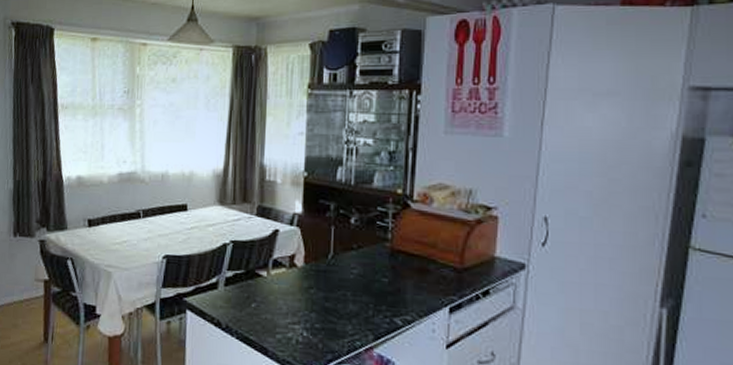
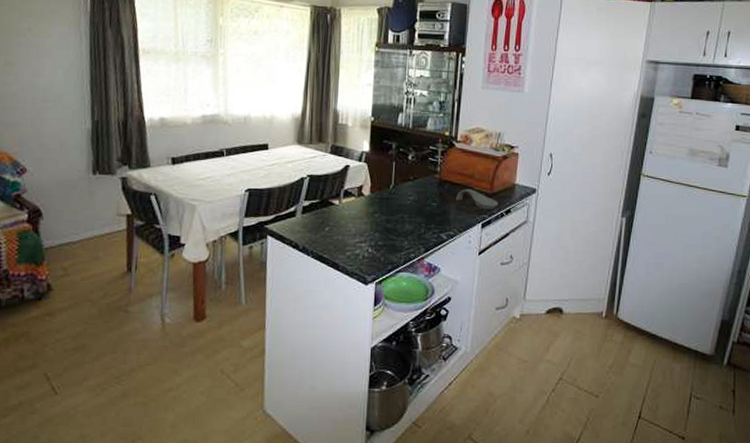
spoon rest: none [412,262,472,291] -> present [455,189,498,211]

